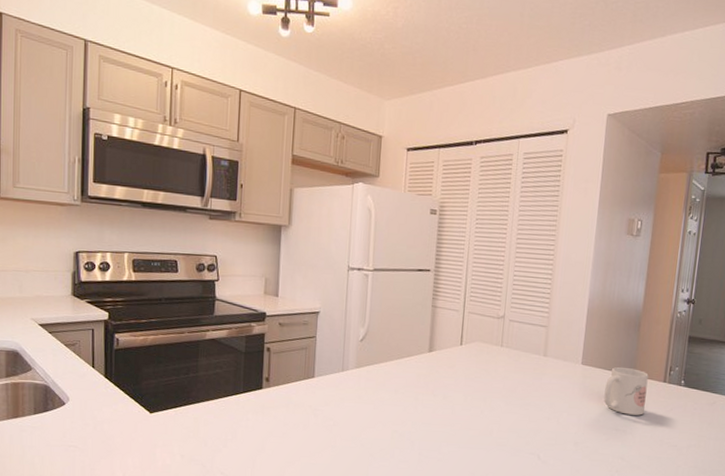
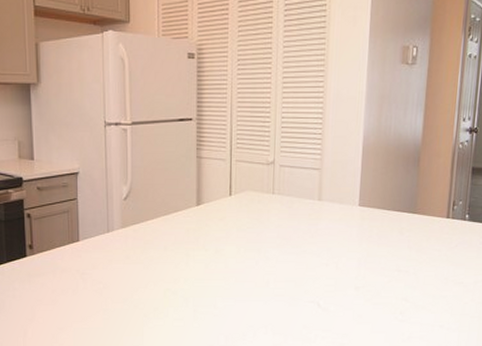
mug: present [604,367,649,416] -> none [384,206,431,255]

